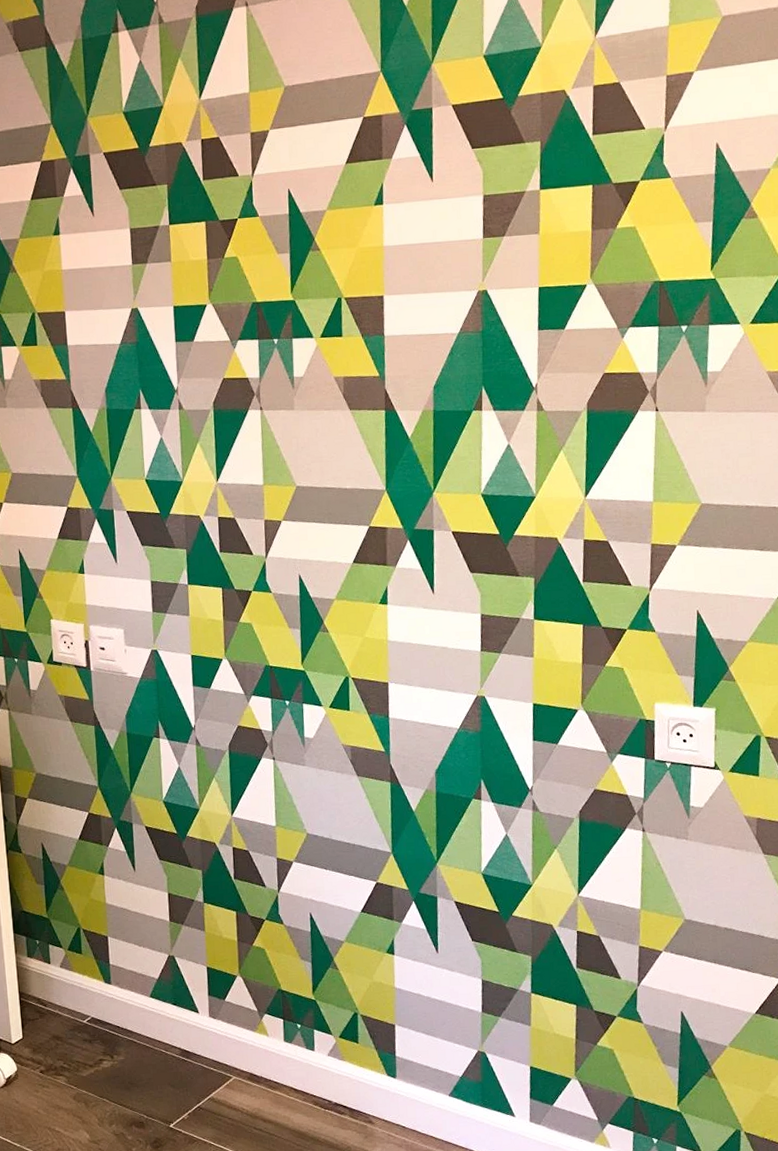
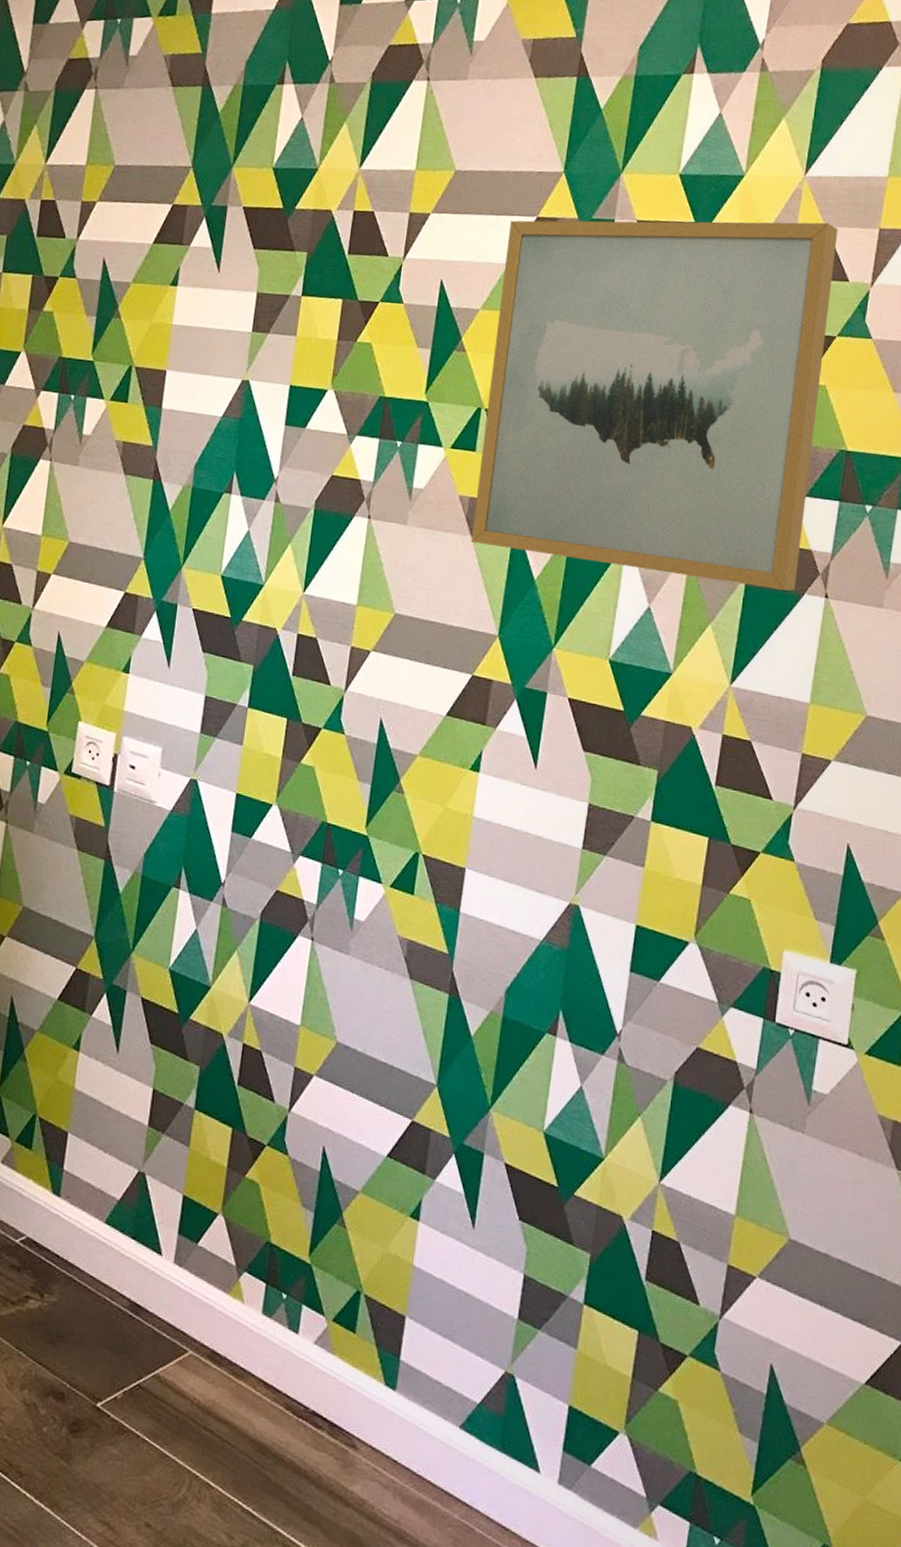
wall art: none [340,78,631,416] -> present [471,220,838,591]

